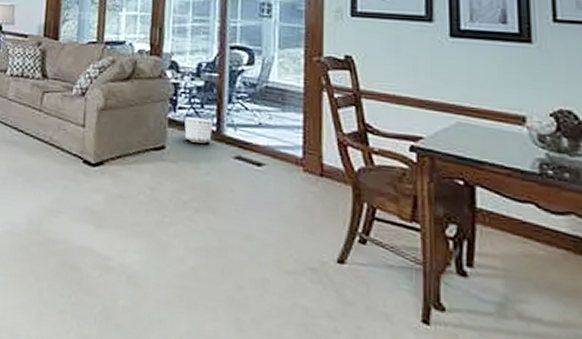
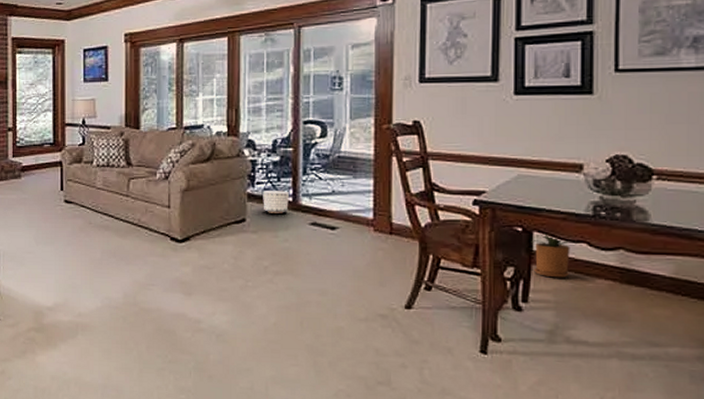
house plant: none [474,188,518,242] -> present [531,232,571,278]

